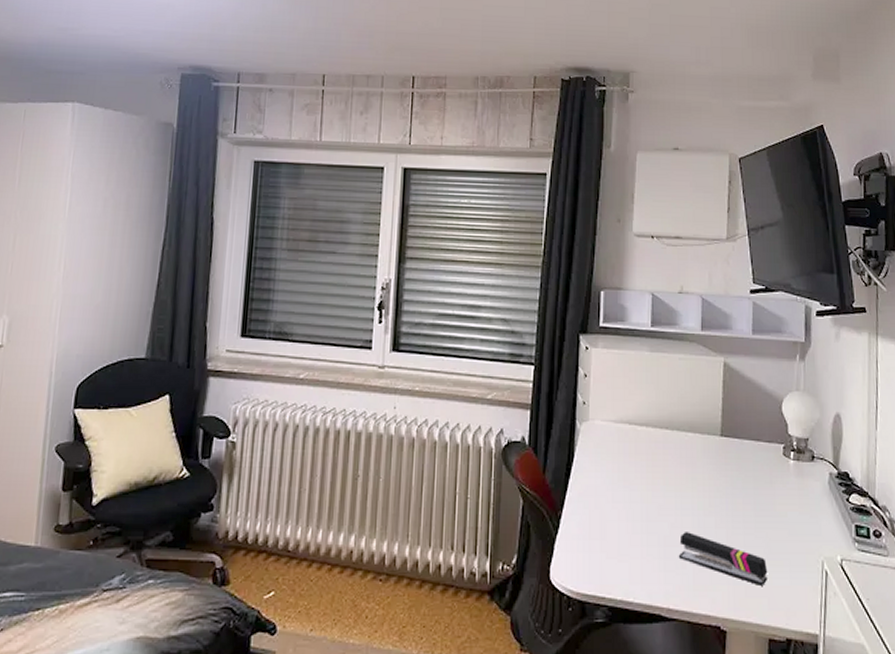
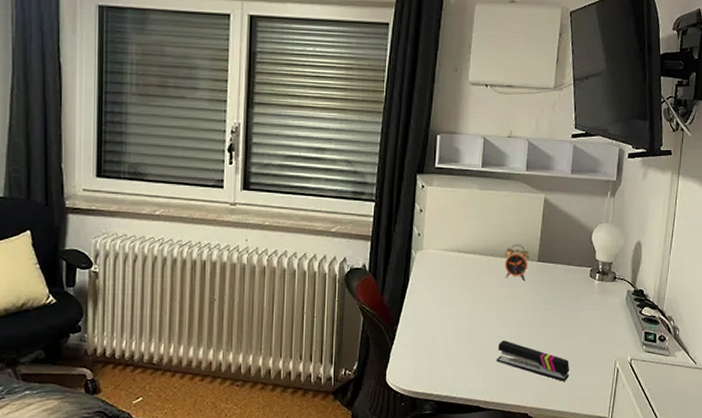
alarm clock: none [682,416,711,458] -> present [504,245,530,280]

